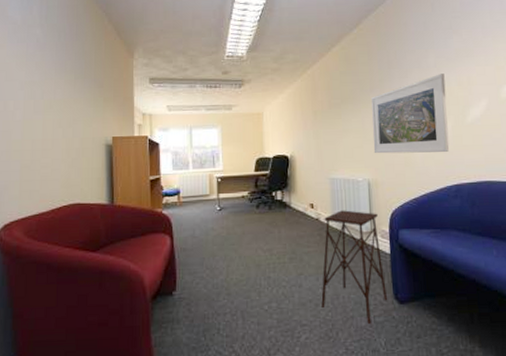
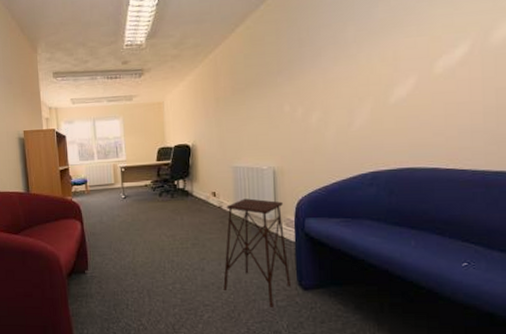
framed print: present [371,74,450,154] -> none [279,49,367,141]

